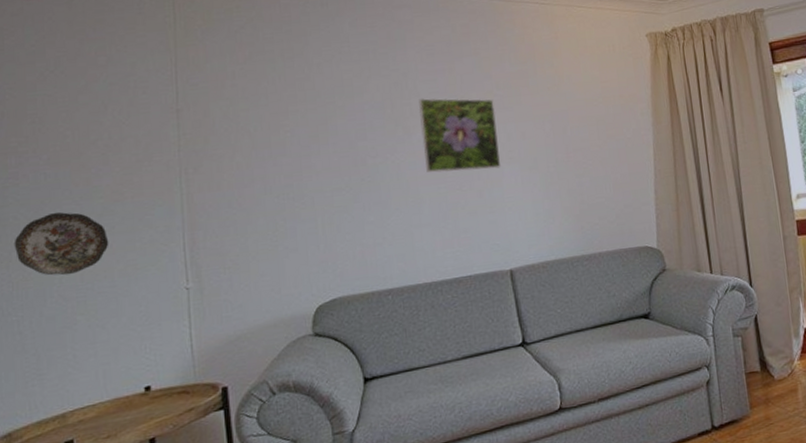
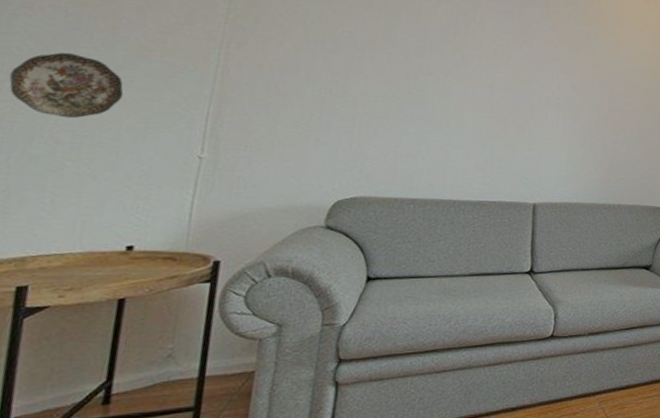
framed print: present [418,97,502,173] -> none [475,32,553,111]

